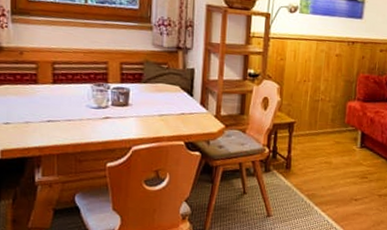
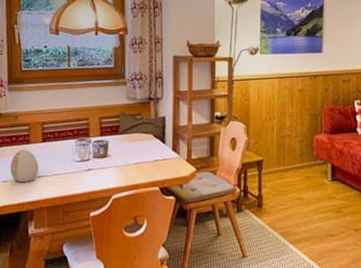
decorative egg: none [13,89,48,126] -> present [10,149,39,182]

